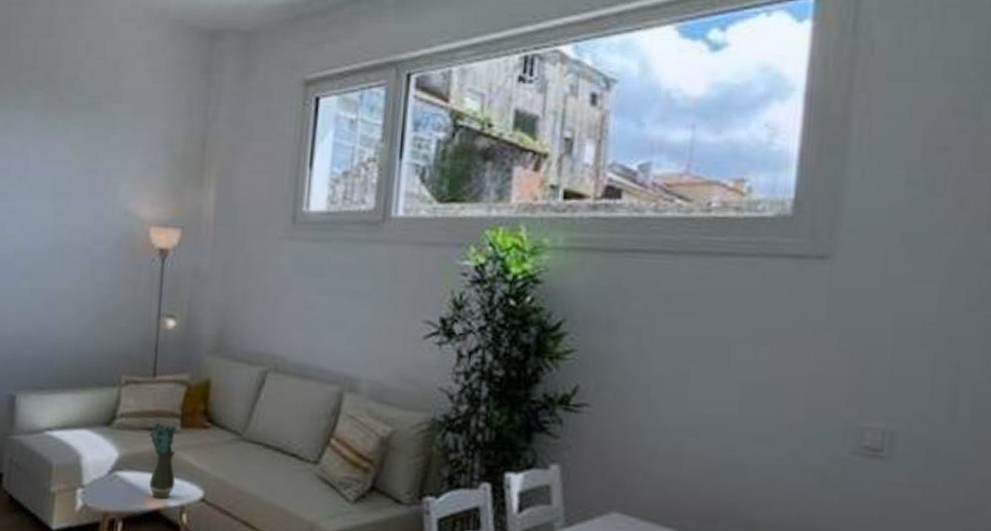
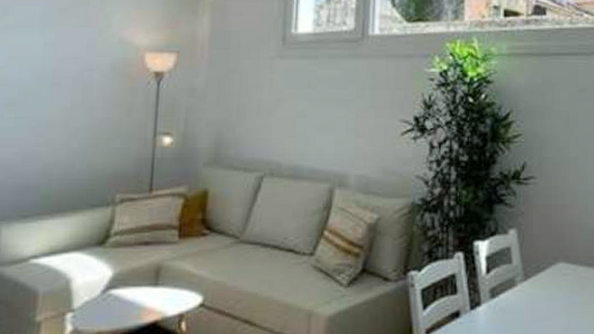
vase: present [149,420,177,499] -> none [146,233,175,311]

